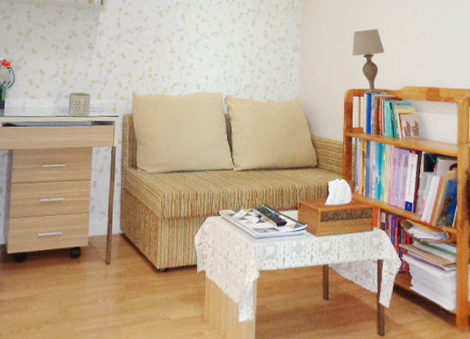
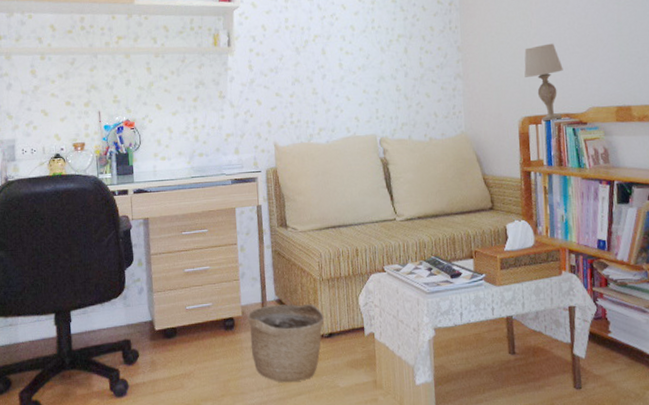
mug: present [68,92,91,117] -> none [203,148,229,177]
basket: none [93,238,162,312] -> present [247,303,325,383]

